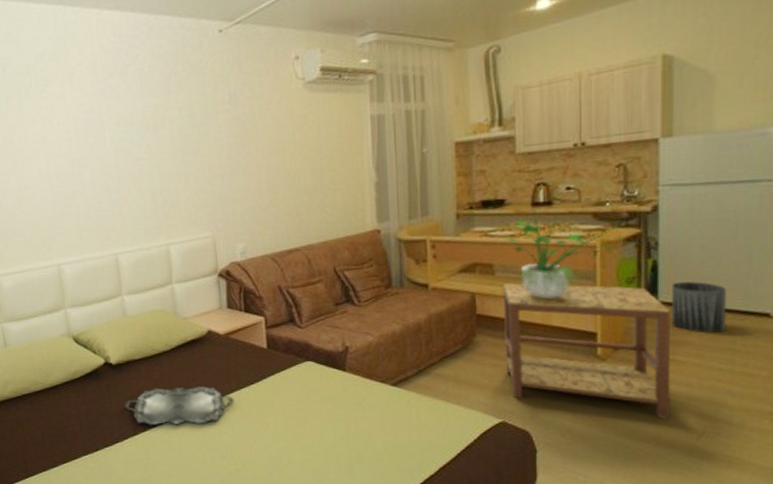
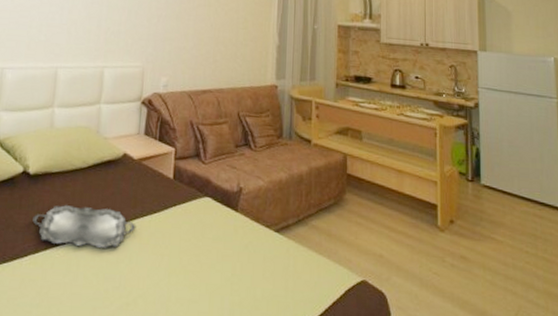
side table: present [502,282,671,420] -> none [367,148,493,295]
potted plant: present [503,206,626,299] -> none [369,87,457,169]
trash can: present [672,281,727,333] -> none [491,169,530,219]

